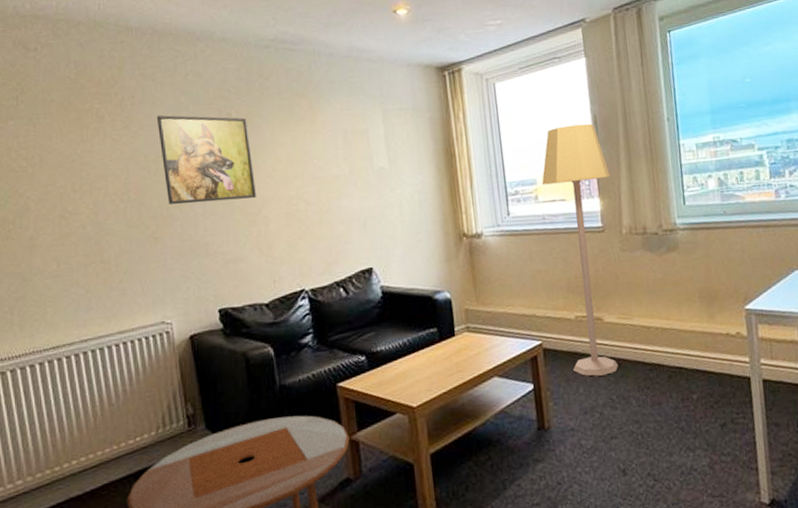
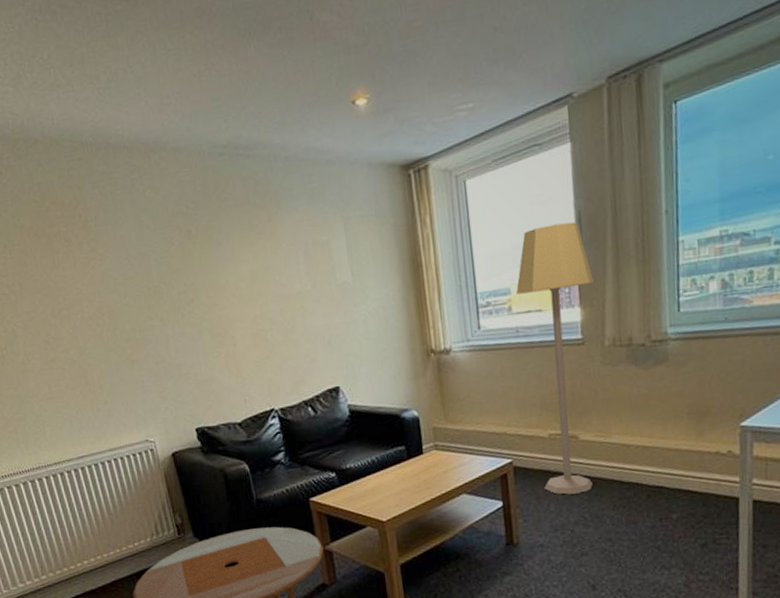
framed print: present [157,115,256,205] -> none [121,234,222,327]

